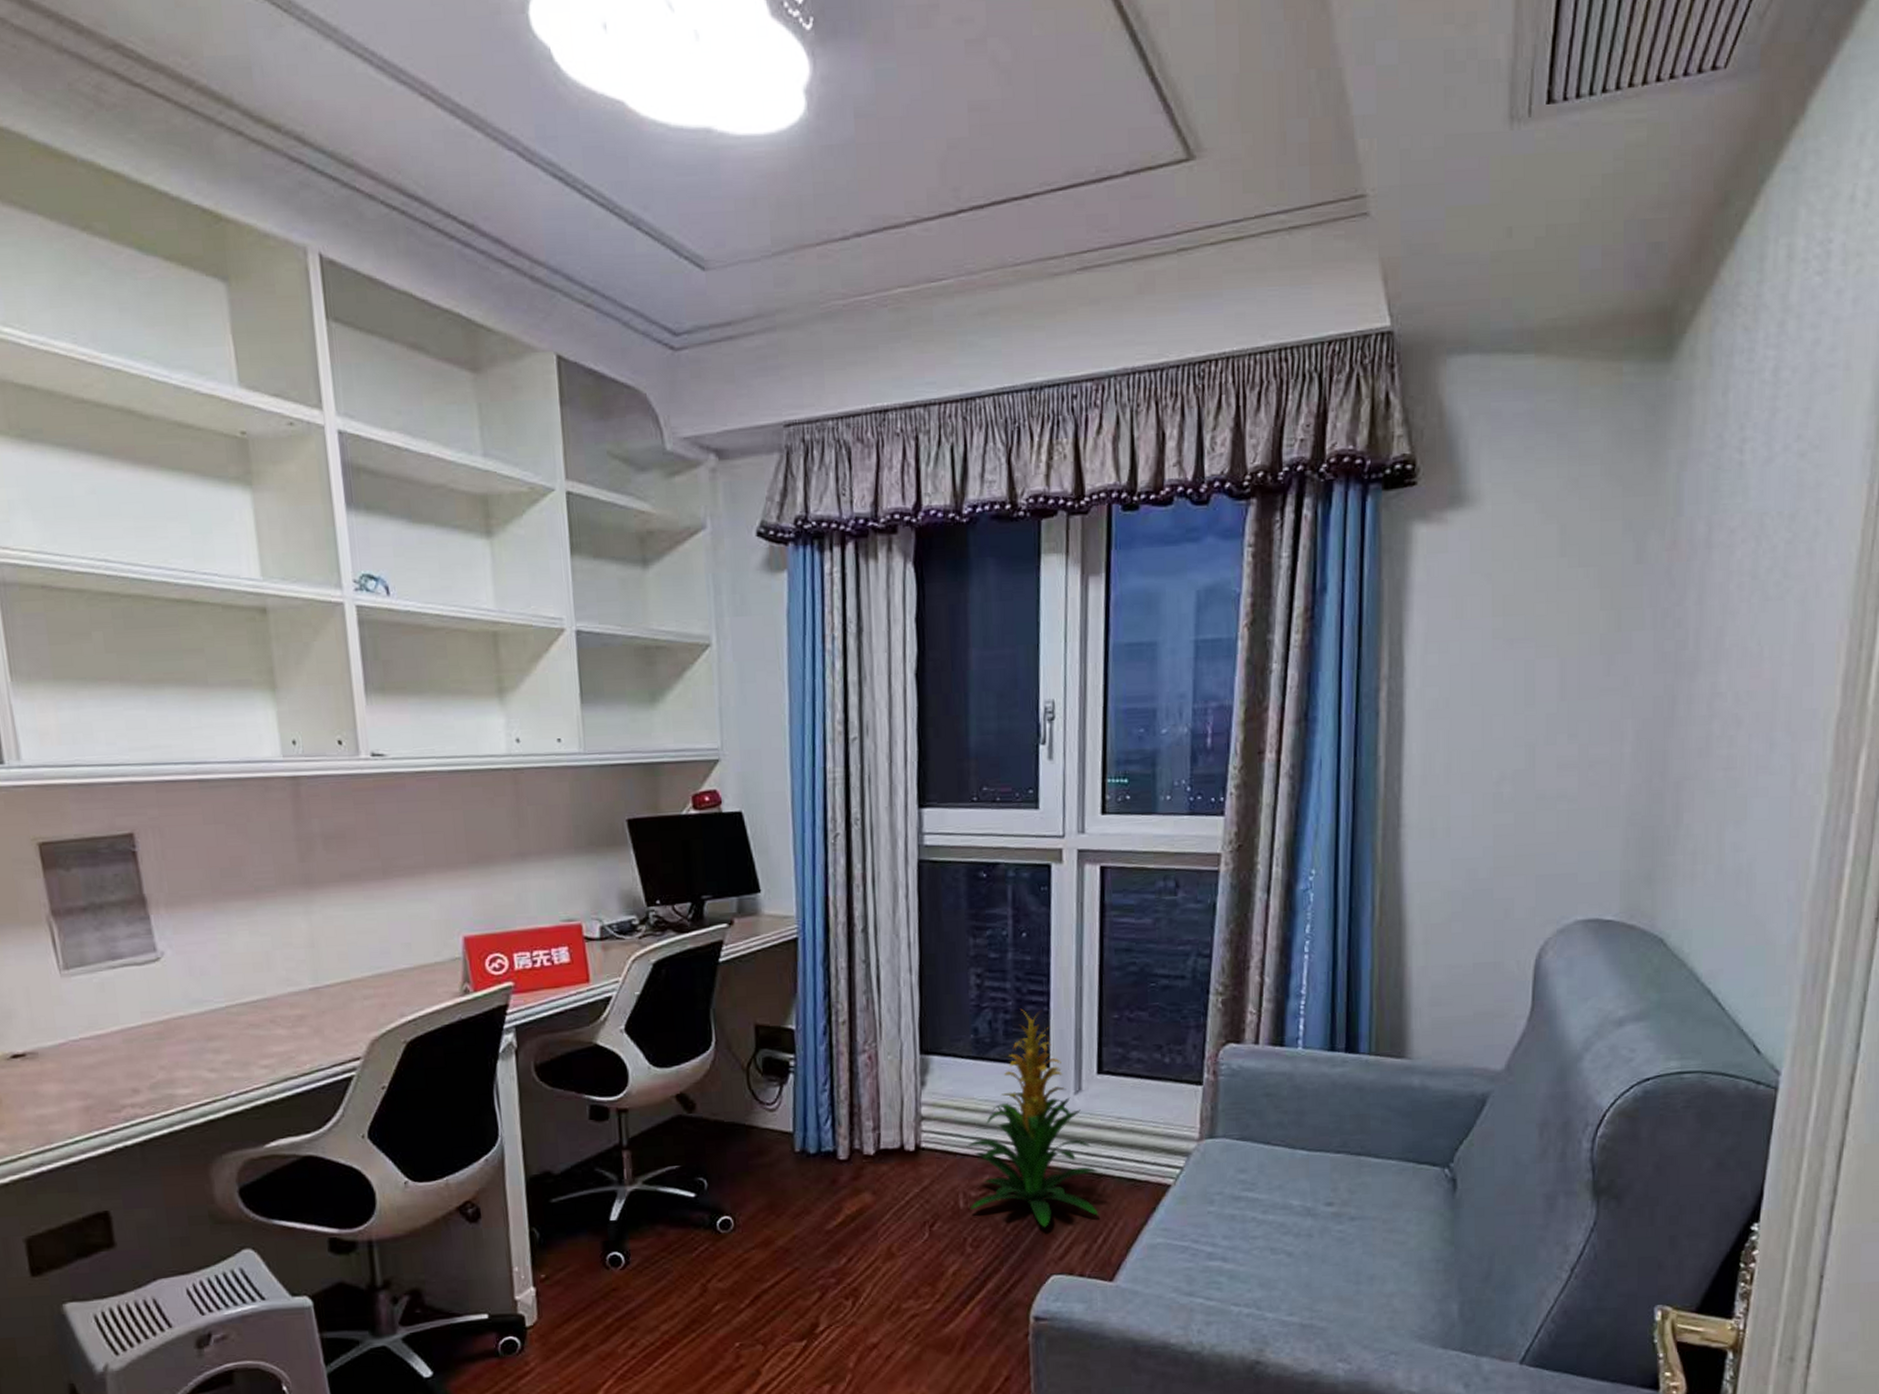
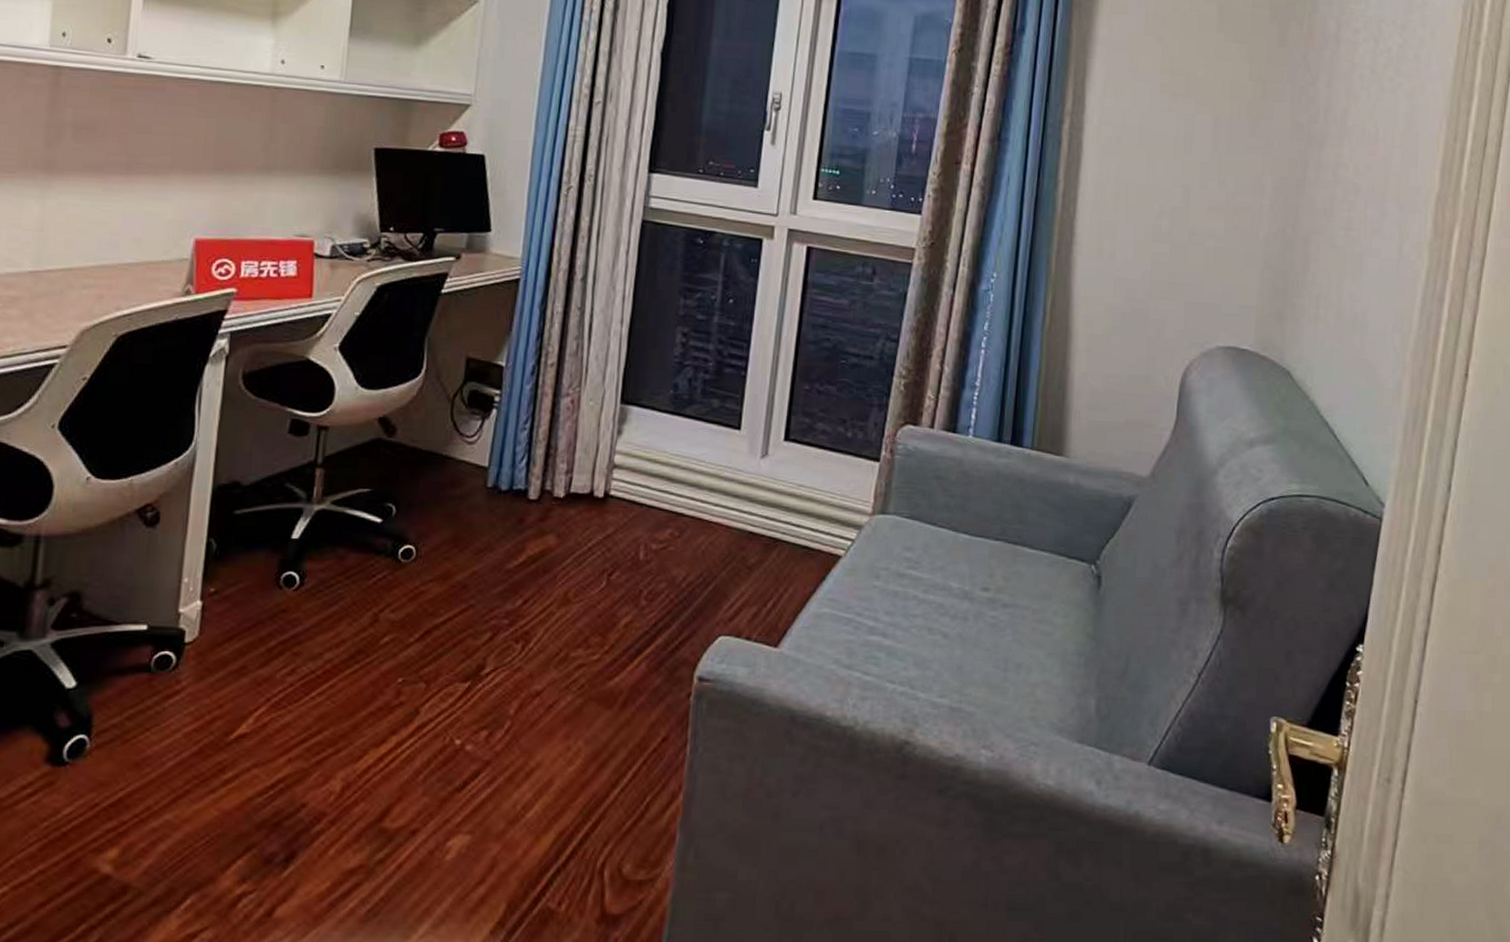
indoor plant: present [966,1008,1099,1228] -> none [649,370,774,587]

